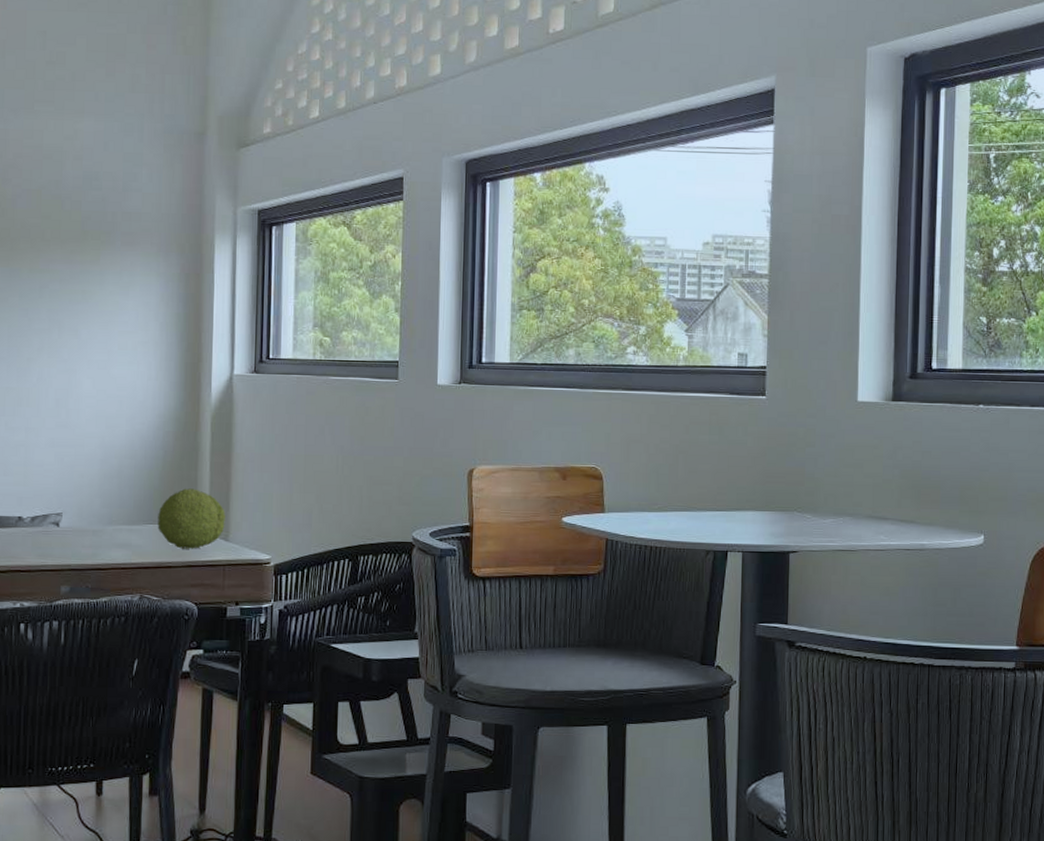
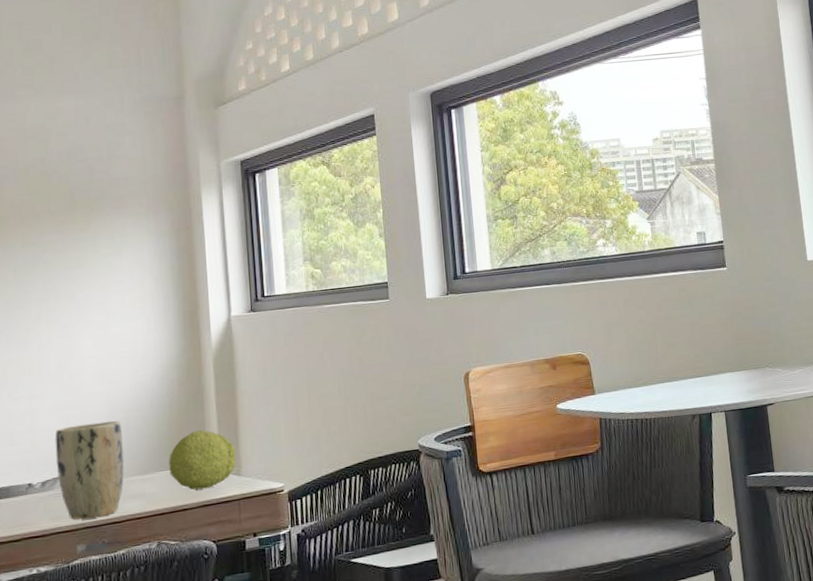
plant pot: none [47,464,115,561] -> present [55,420,125,520]

